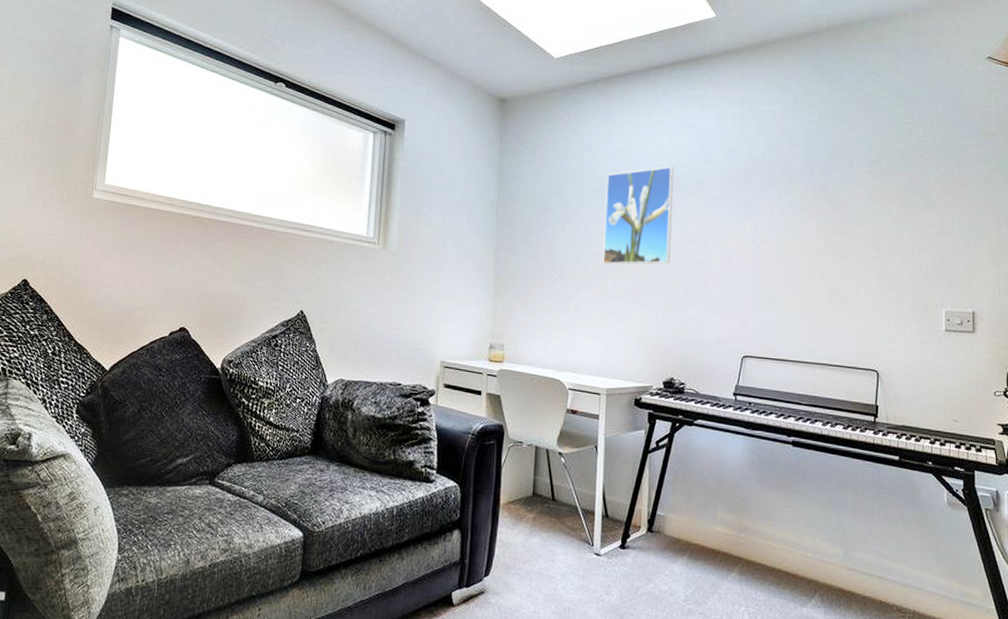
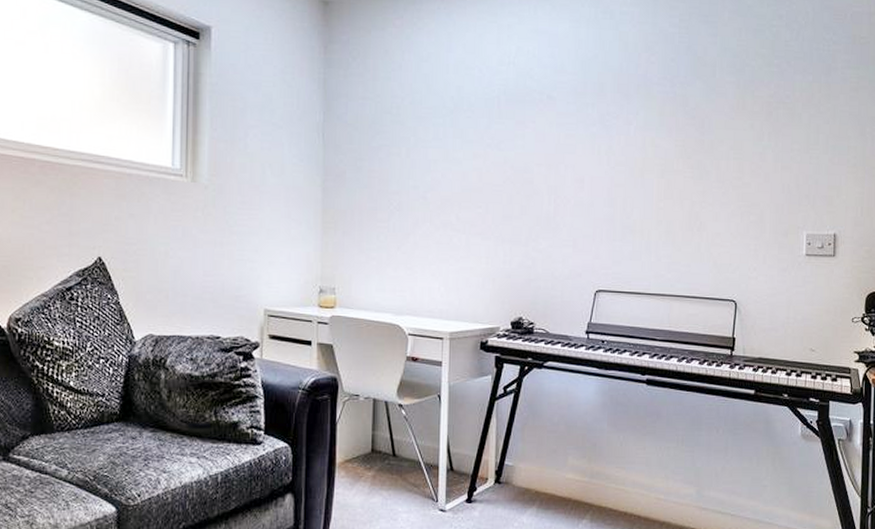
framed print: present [602,166,675,265] -> none [443,79,523,194]

